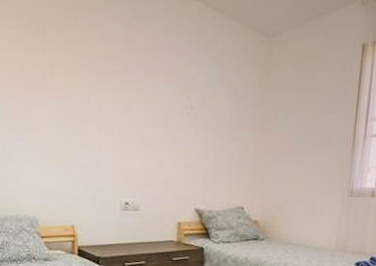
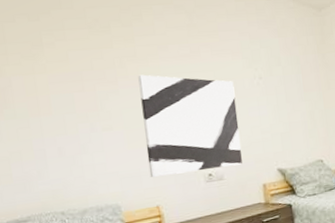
wall art: none [67,87,163,198] -> present [138,74,242,177]

